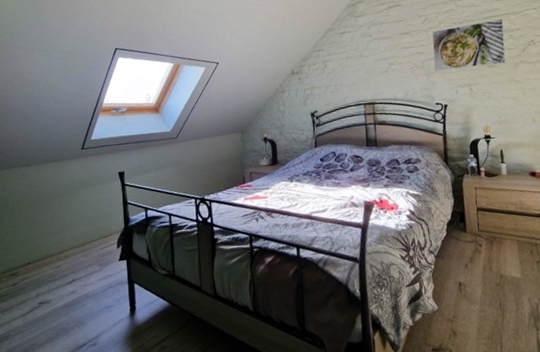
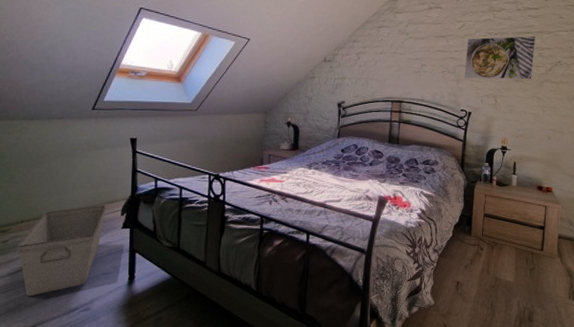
storage bin: none [26,240,104,336] -> present [17,206,107,297]

